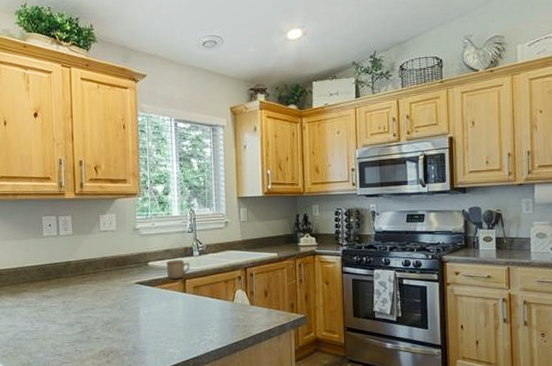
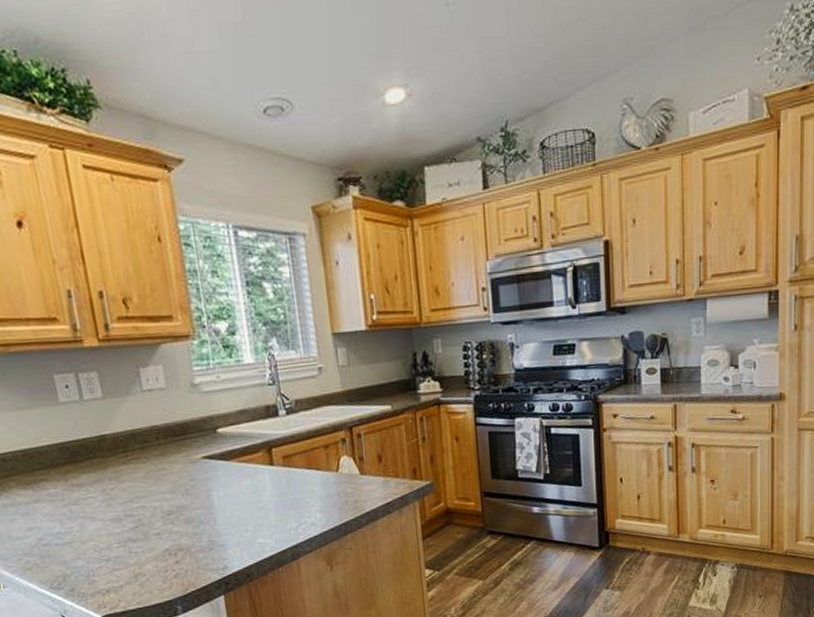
mug: present [166,260,190,279] -> none [242,422,276,449]

